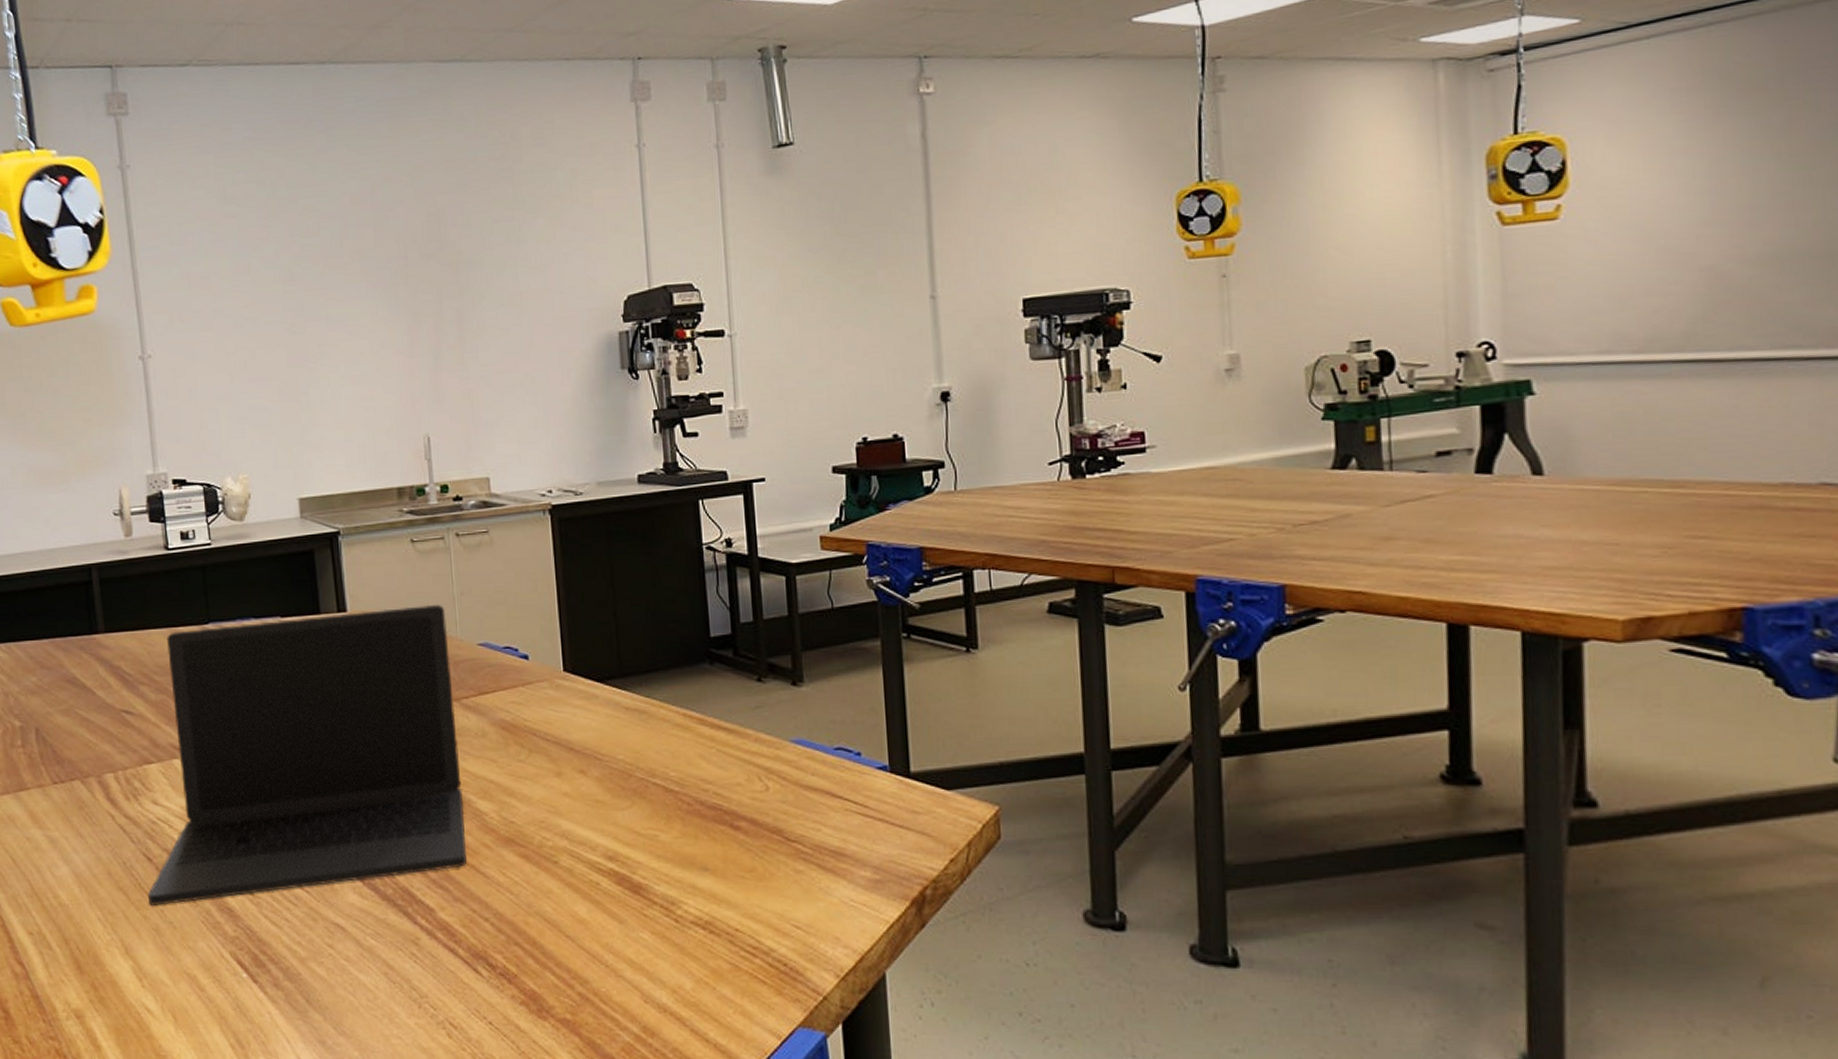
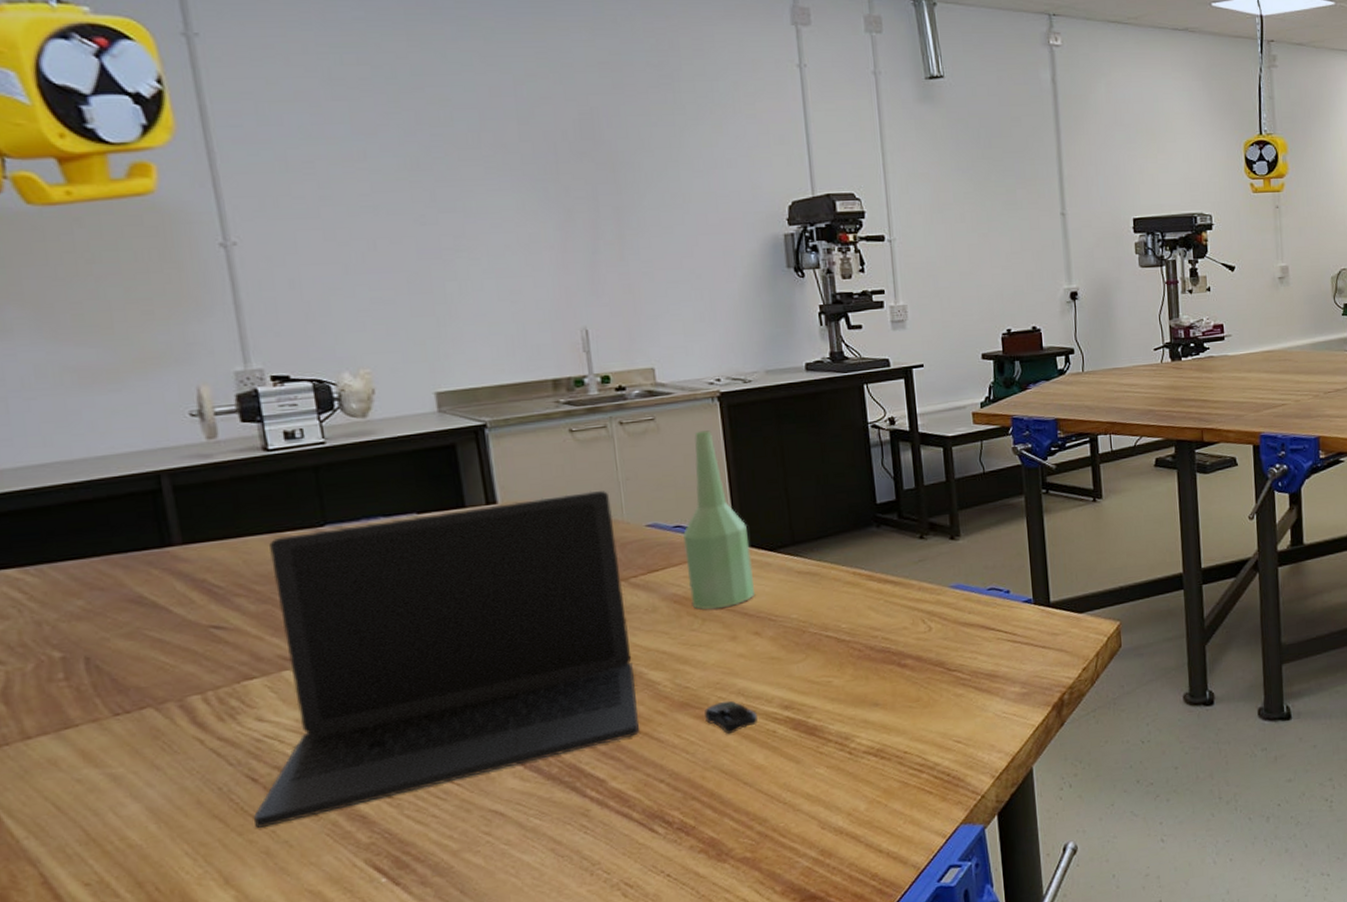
bottle: none [512,546,581,741] -> present [682,430,754,609]
computer mouse: none [529,842,581,880] -> present [705,700,758,735]

